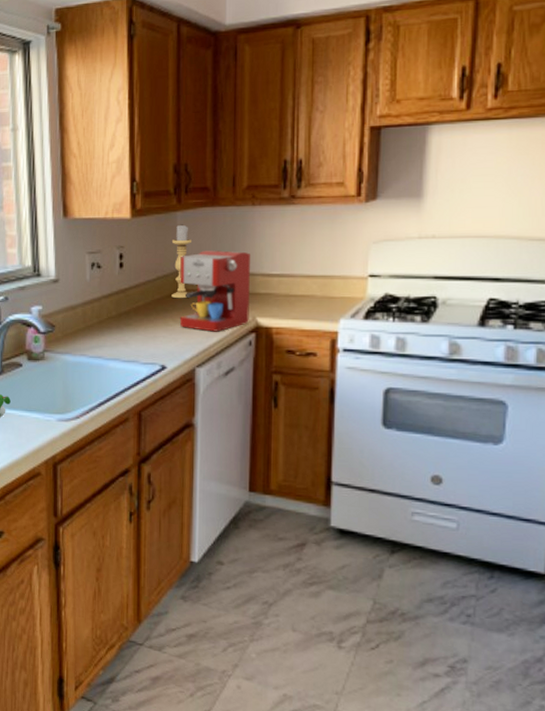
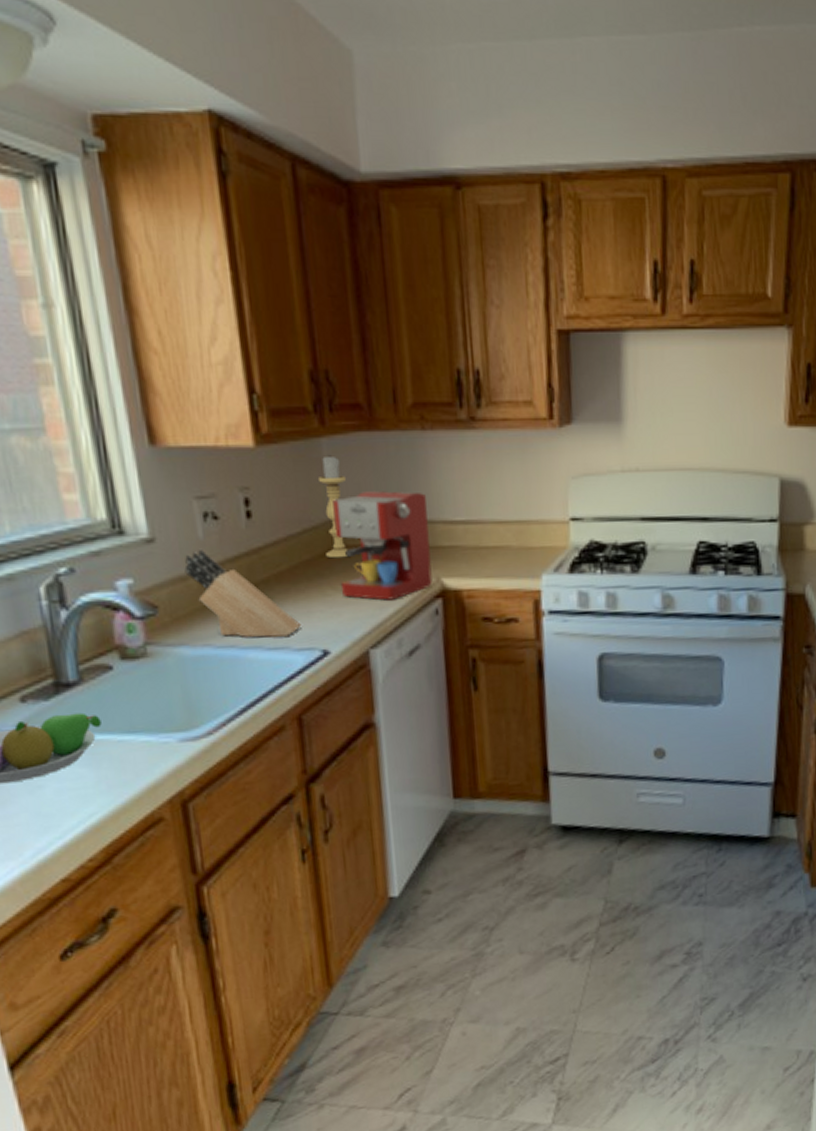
knife block: none [75,288,149,354] -> present [184,548,302,638]

